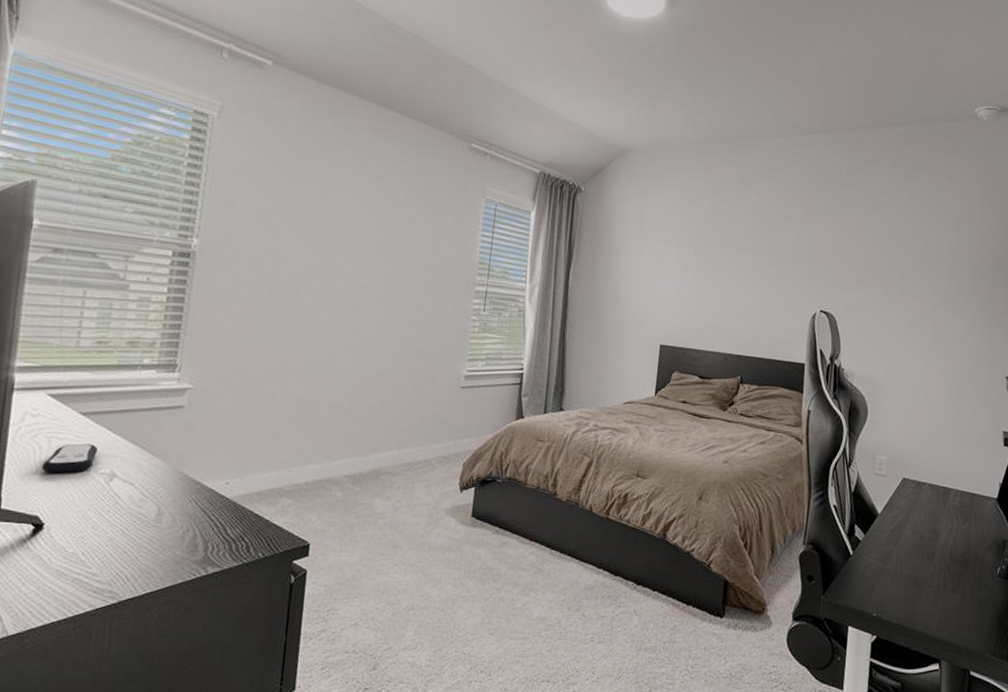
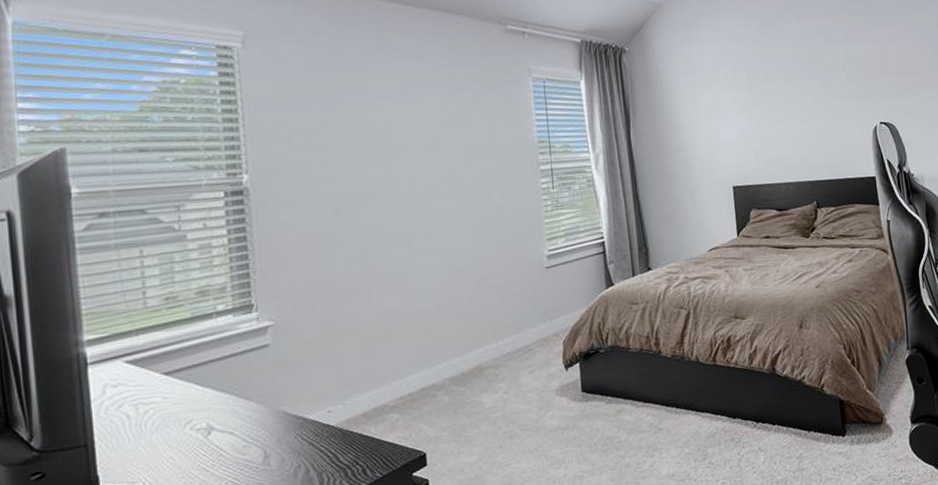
remote control: present [42,443,98,474] -> none [134,402,189,441]

